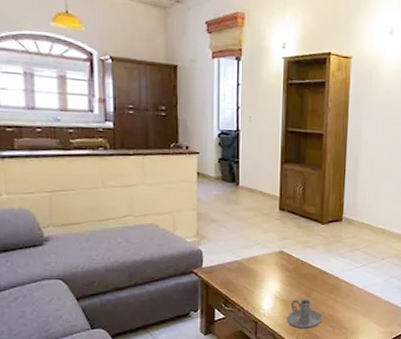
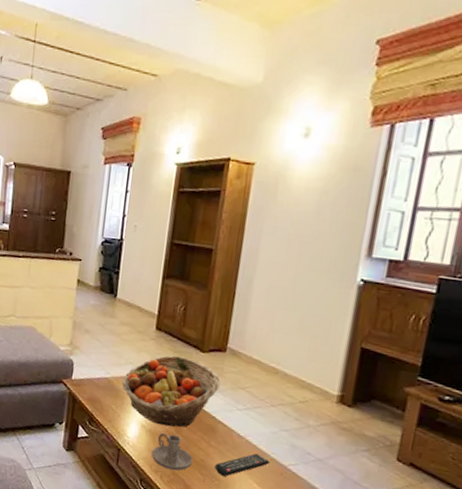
fruit basket: none [252,231,340,293] -> present [121,355,221,428]
remote control: none [342,300,384,324] -> present [215,453,270,477]

